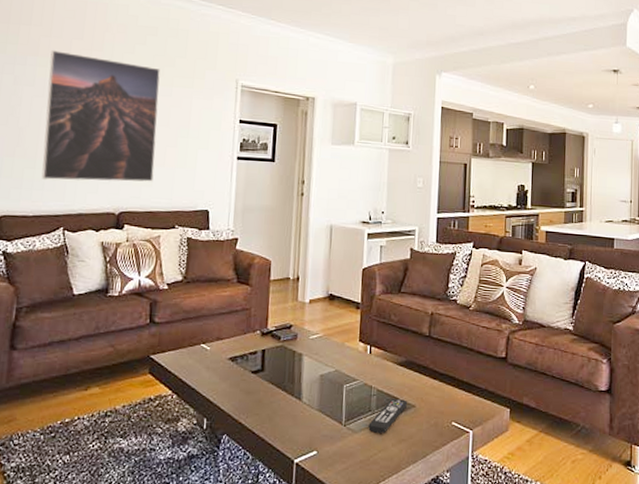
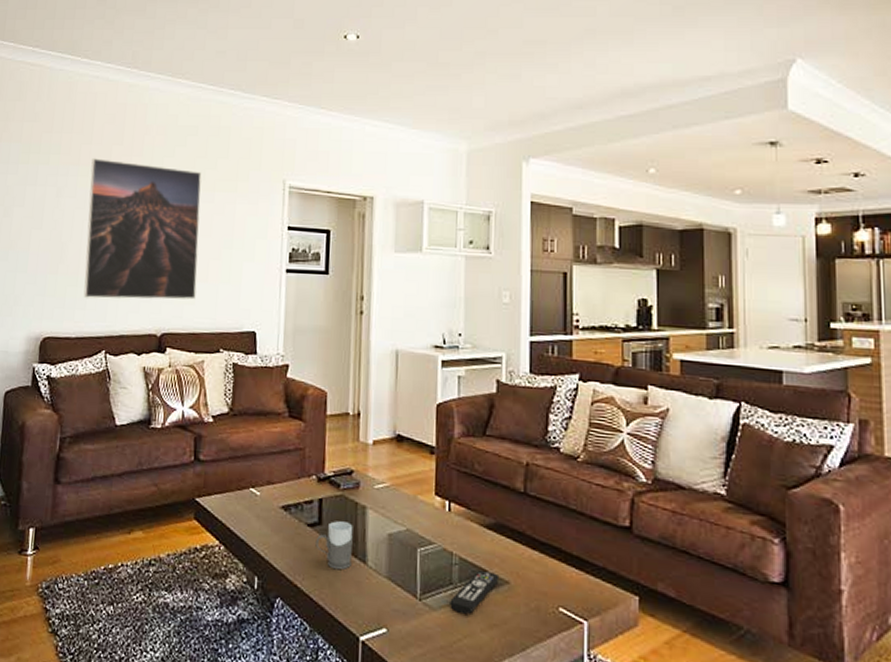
mug: none [258,367,291,407] -> present [315,521,353,570]

